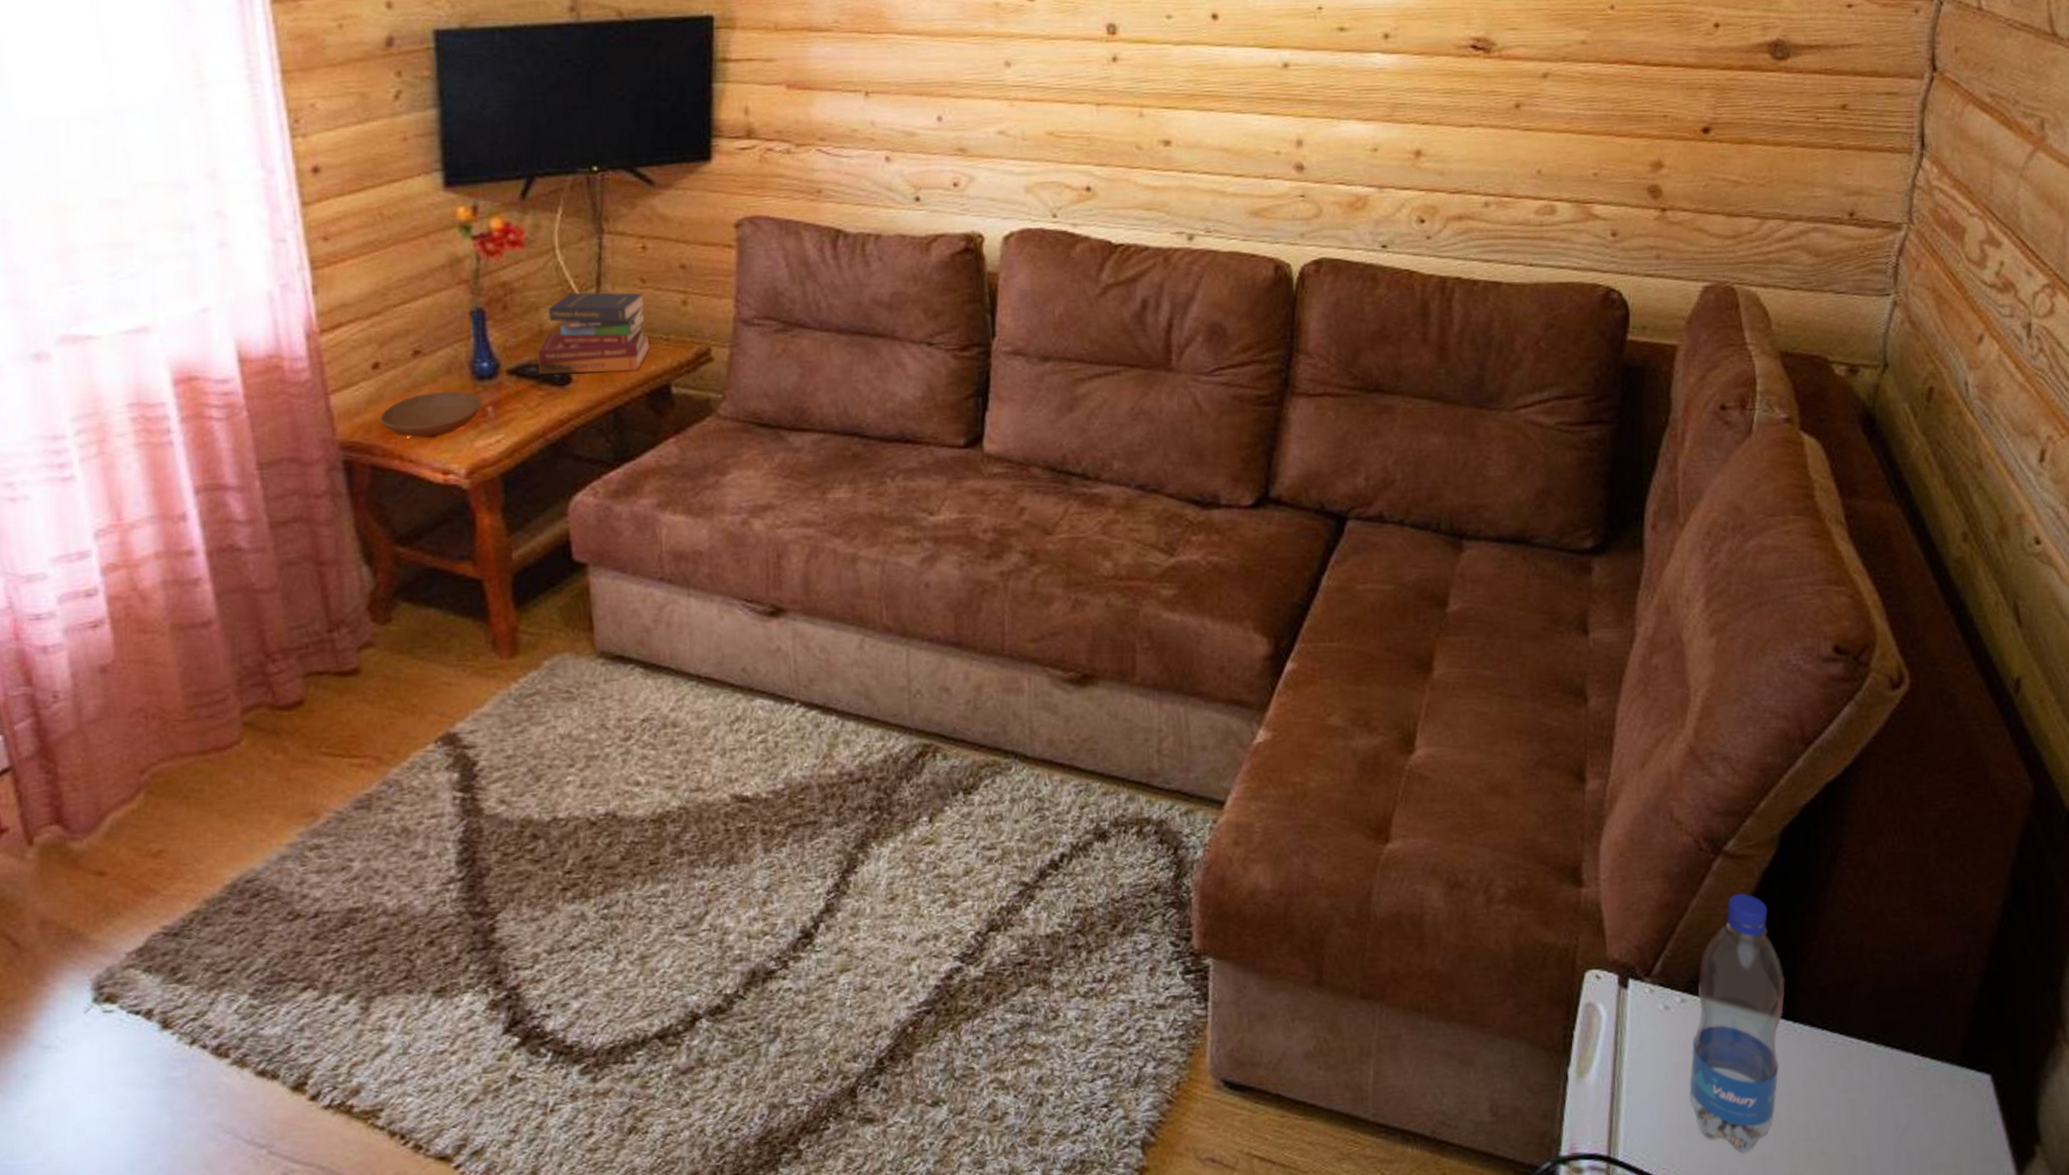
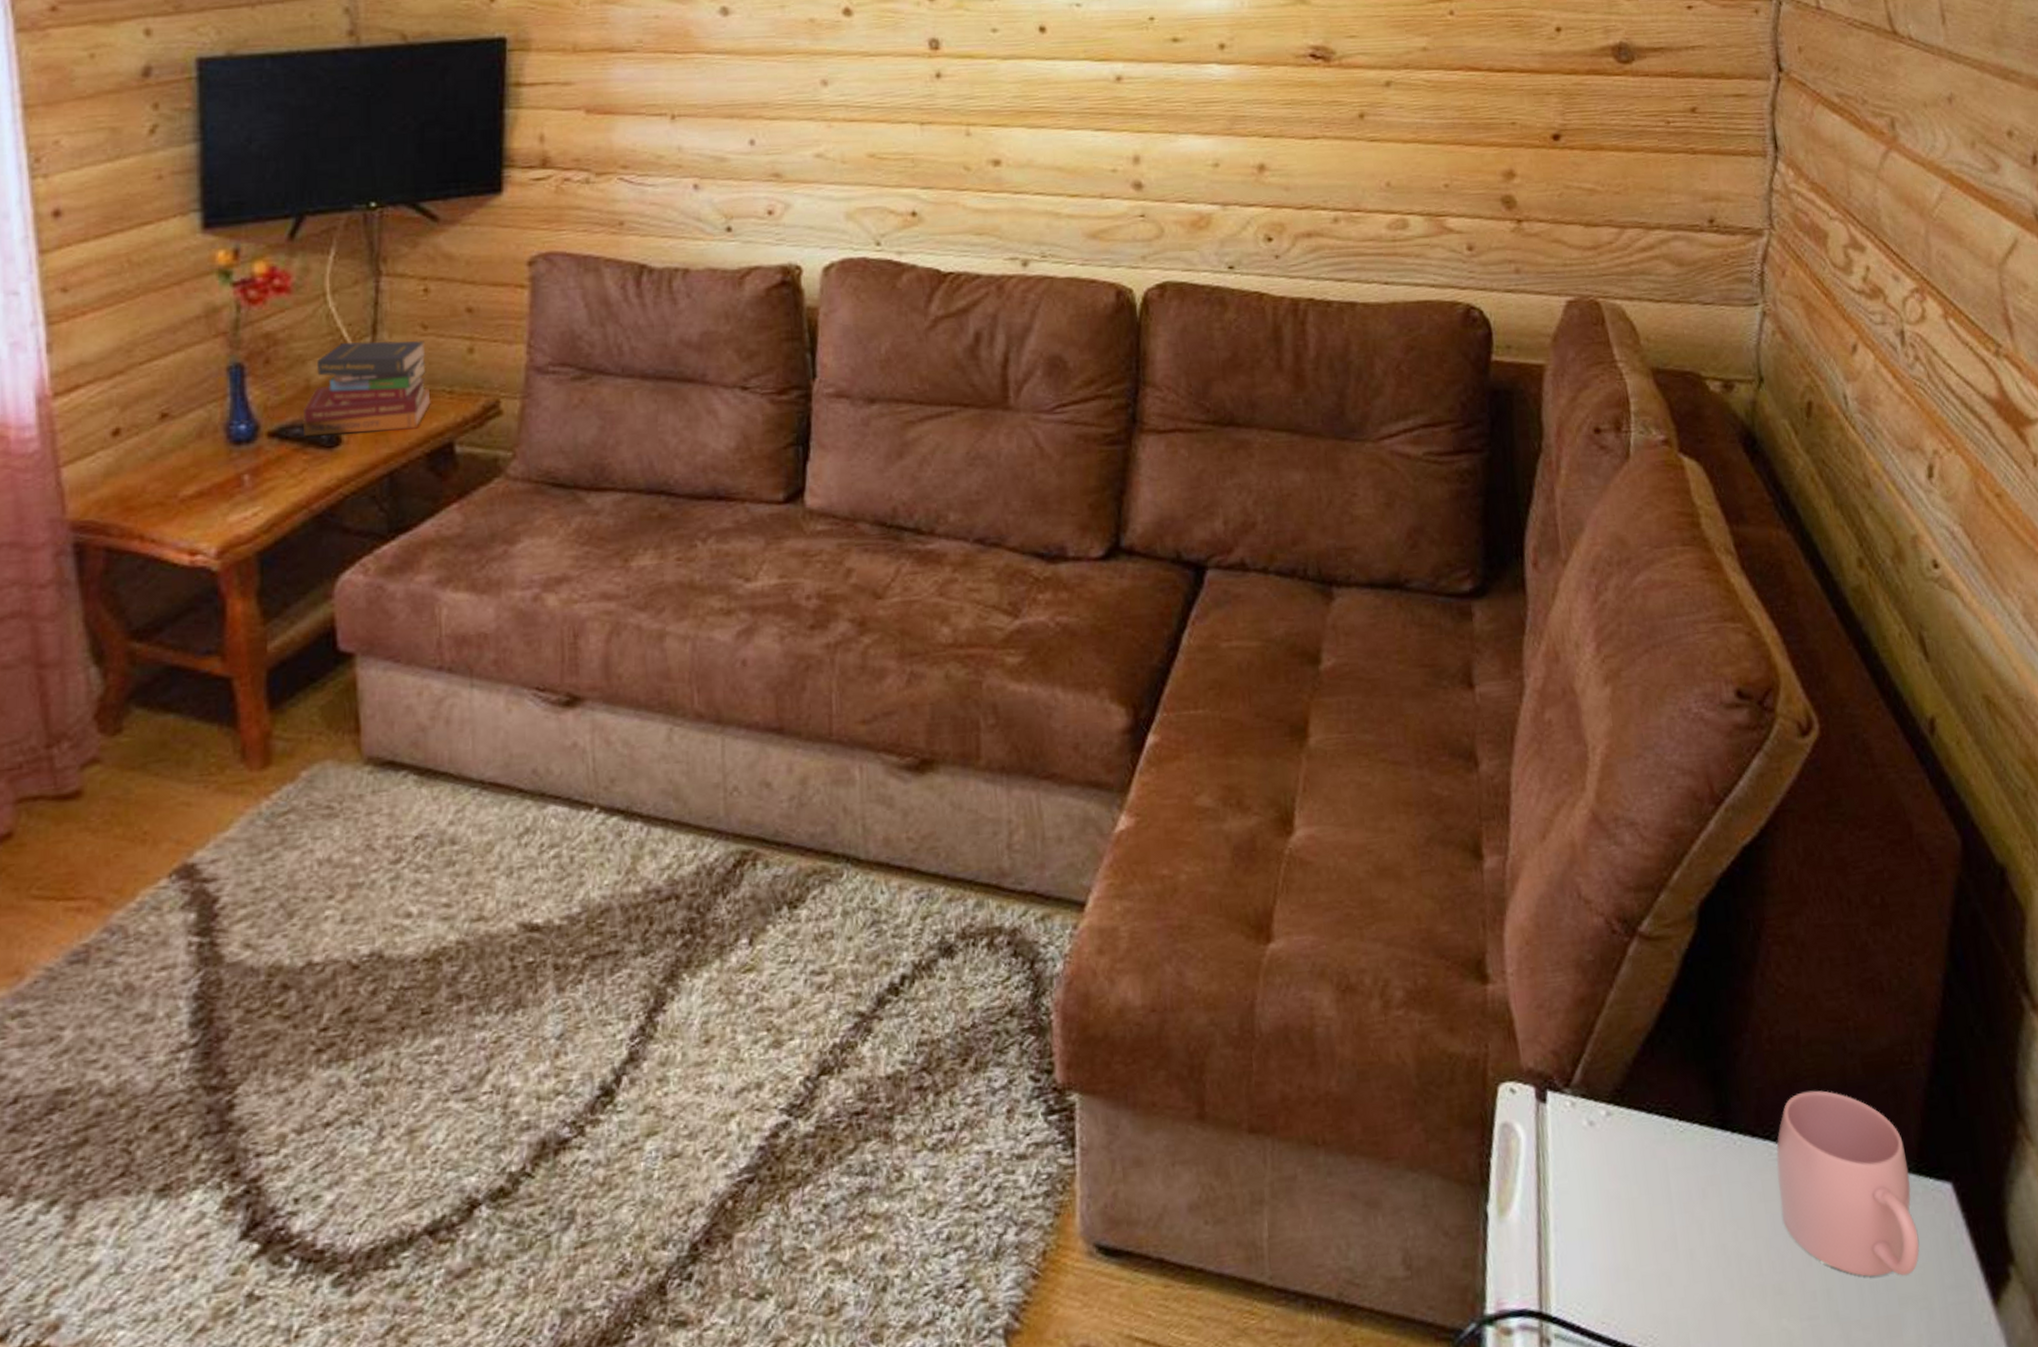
bowl: present [380,391,482,438] -> none [119,458,238,514]
bottle: present [1688,893,1786,1155] -> none [1622,981,1722,1299]
mug: none [1831,991,1956,1148] -> present [1776,1090,1920,1277]

